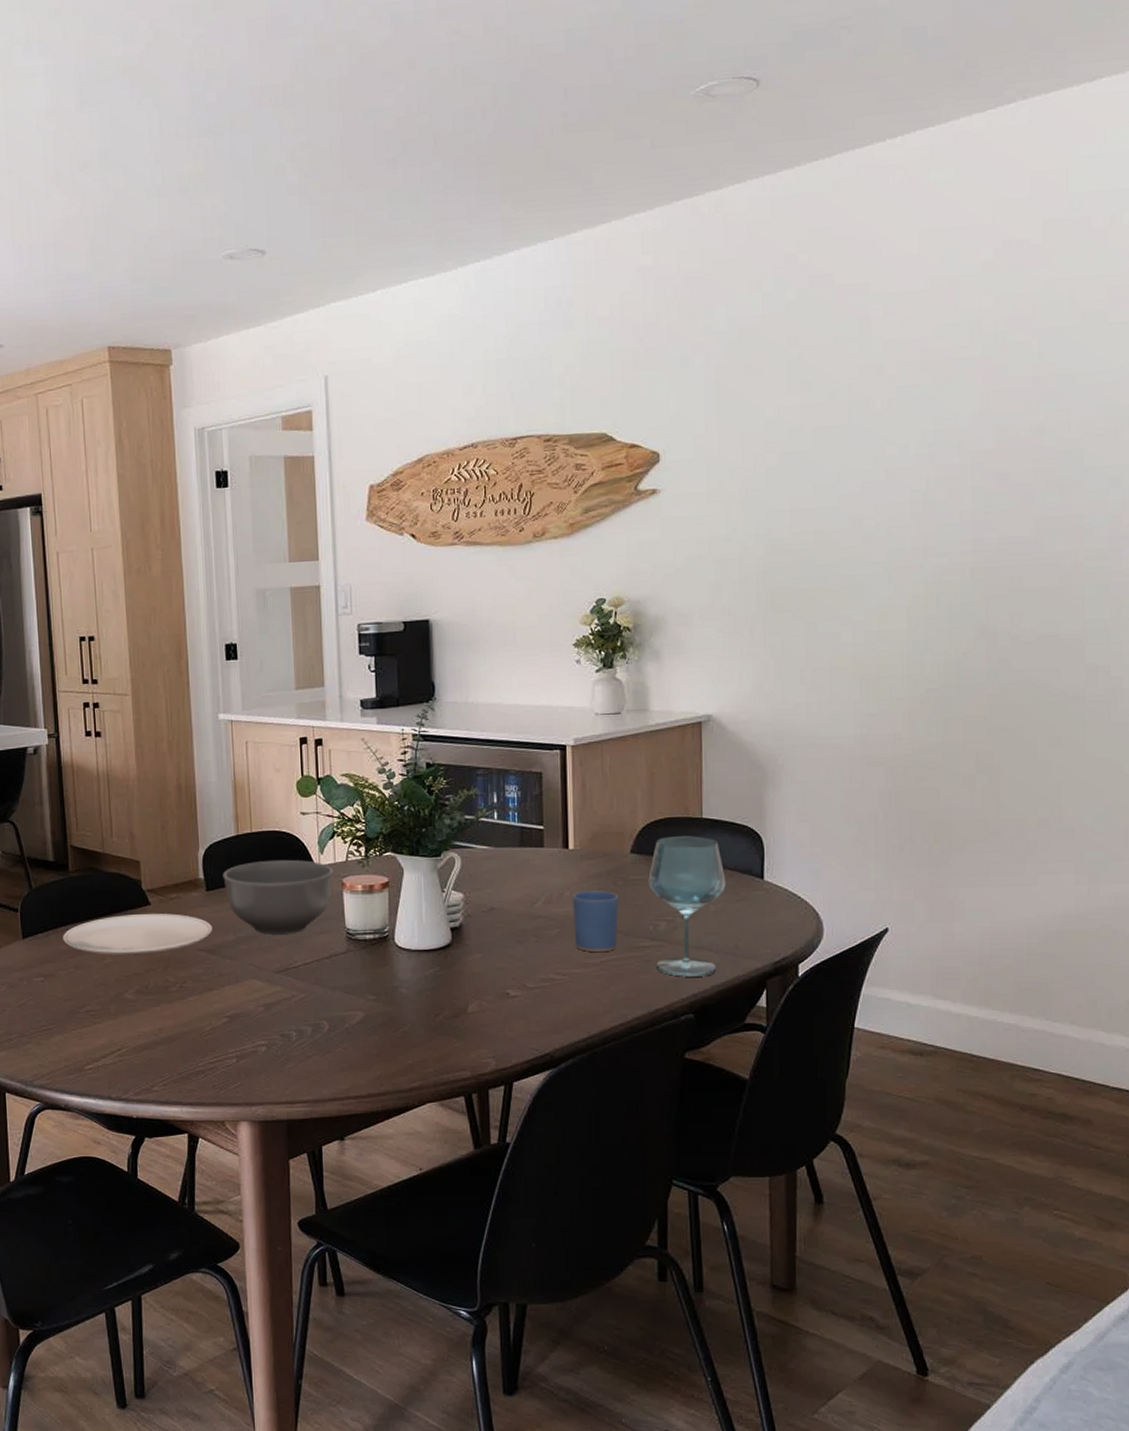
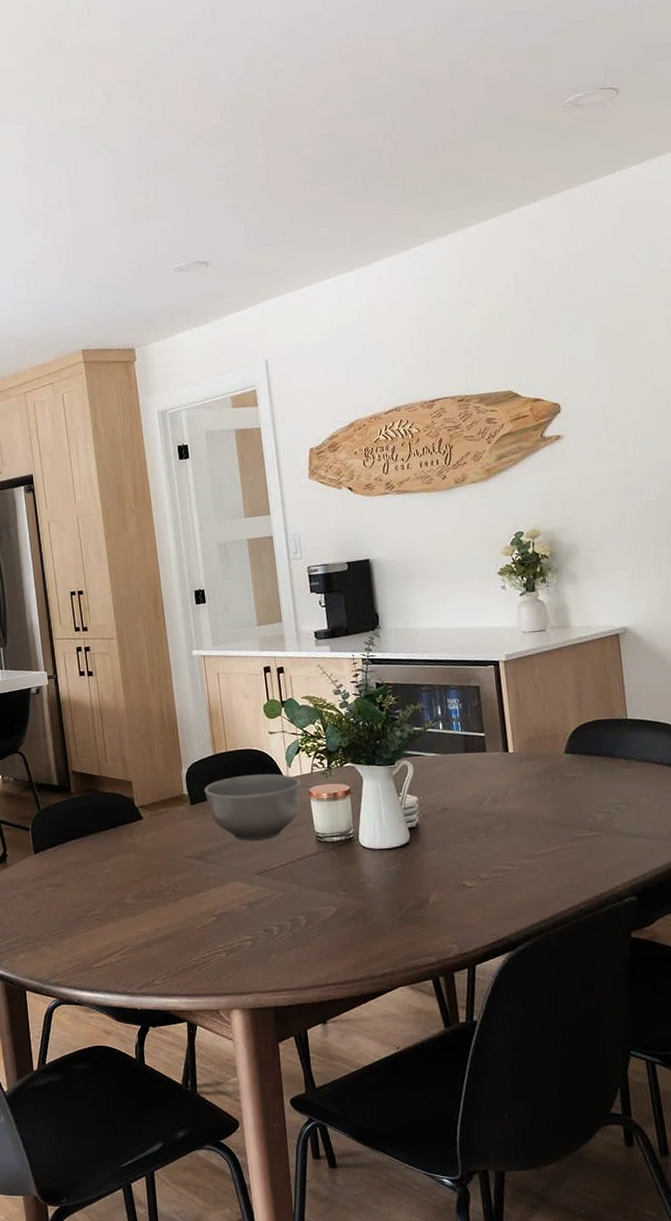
plate: present [63,913,212,955] -> none [69,826,198,865]
mug: present [573,890,619,953] -> none [516,788,560,845]
wine glass: present [648,836,726,977] -> none [583,735,655,863]

